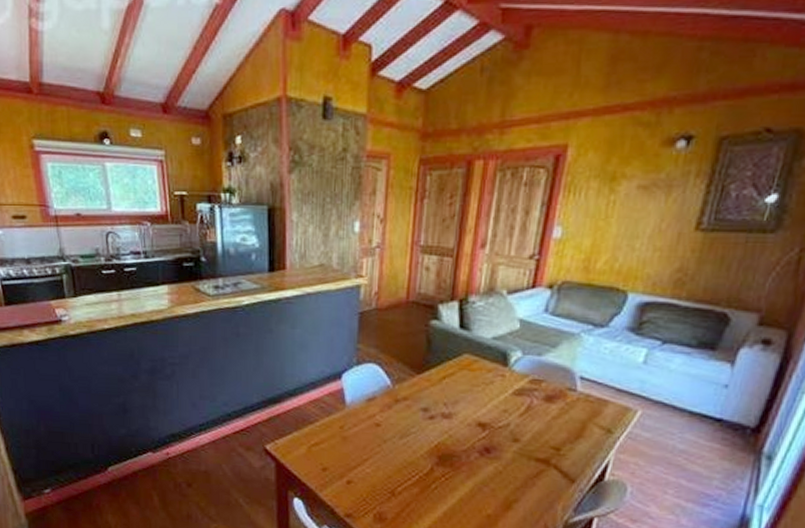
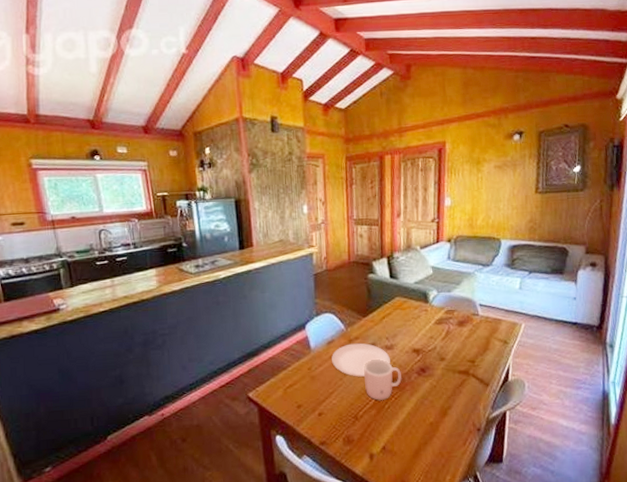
plate: none [370,404,446,448] -> present [332,343,390,378]
mug: none [409,428,459,479] -> present [364,359,403,401]

